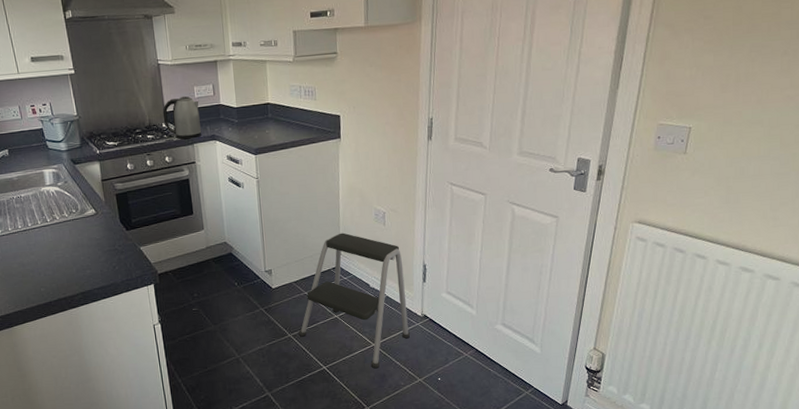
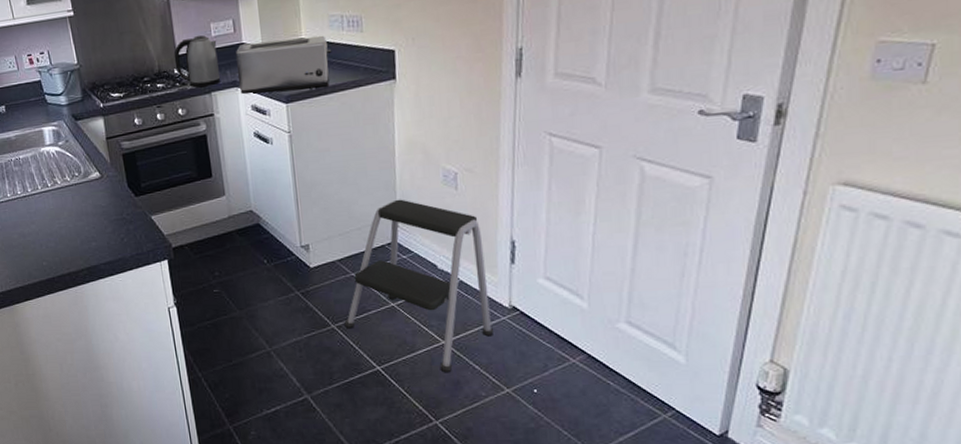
toaster: none [214,101,292,147] -> present [235,35,332,95]

